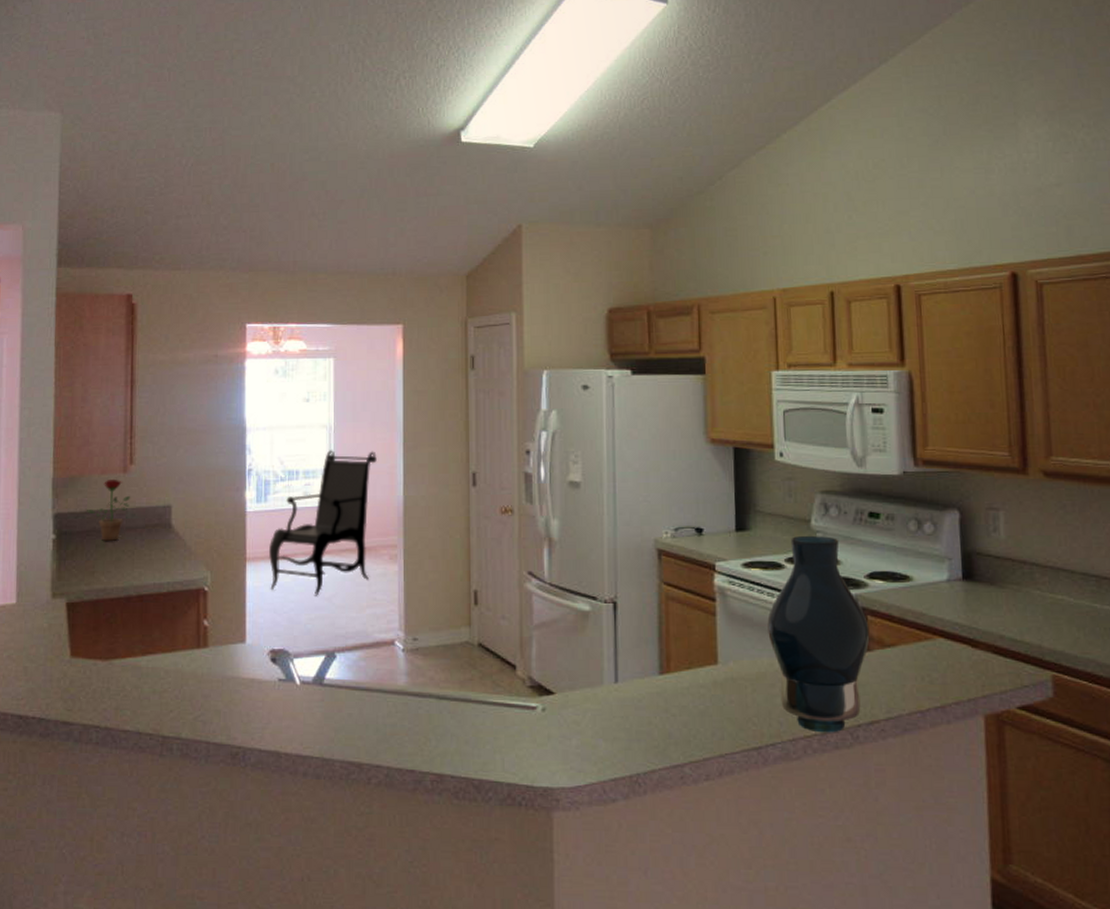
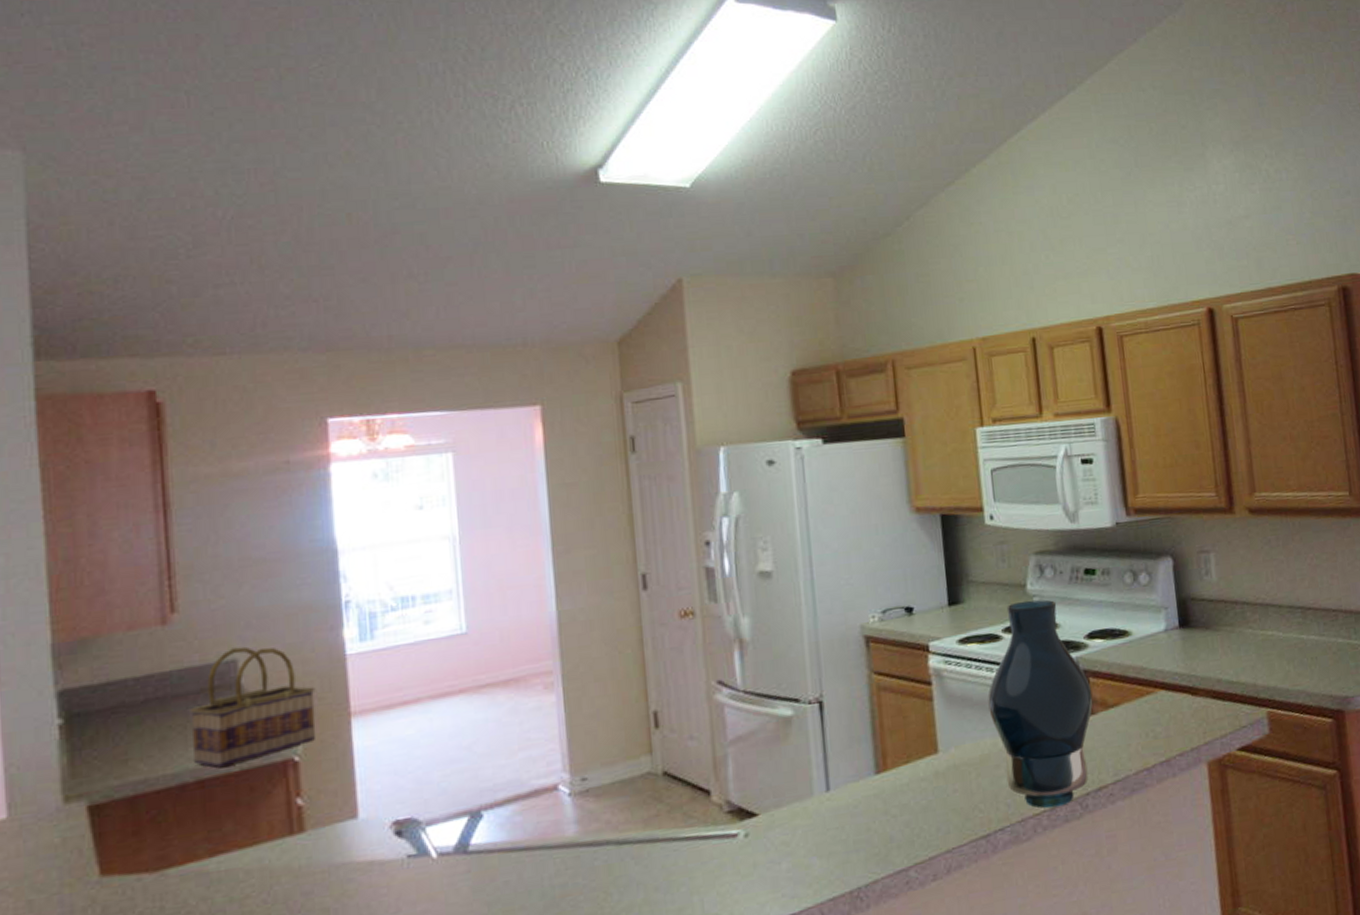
decorative plant: present [87,478,130,541] -> none [109,634,175,718]
basket: none [137,496,223,588] -> present [190,646,317,768]
armchair: present [269,450,377,596] -> none [382,561,519,748]

